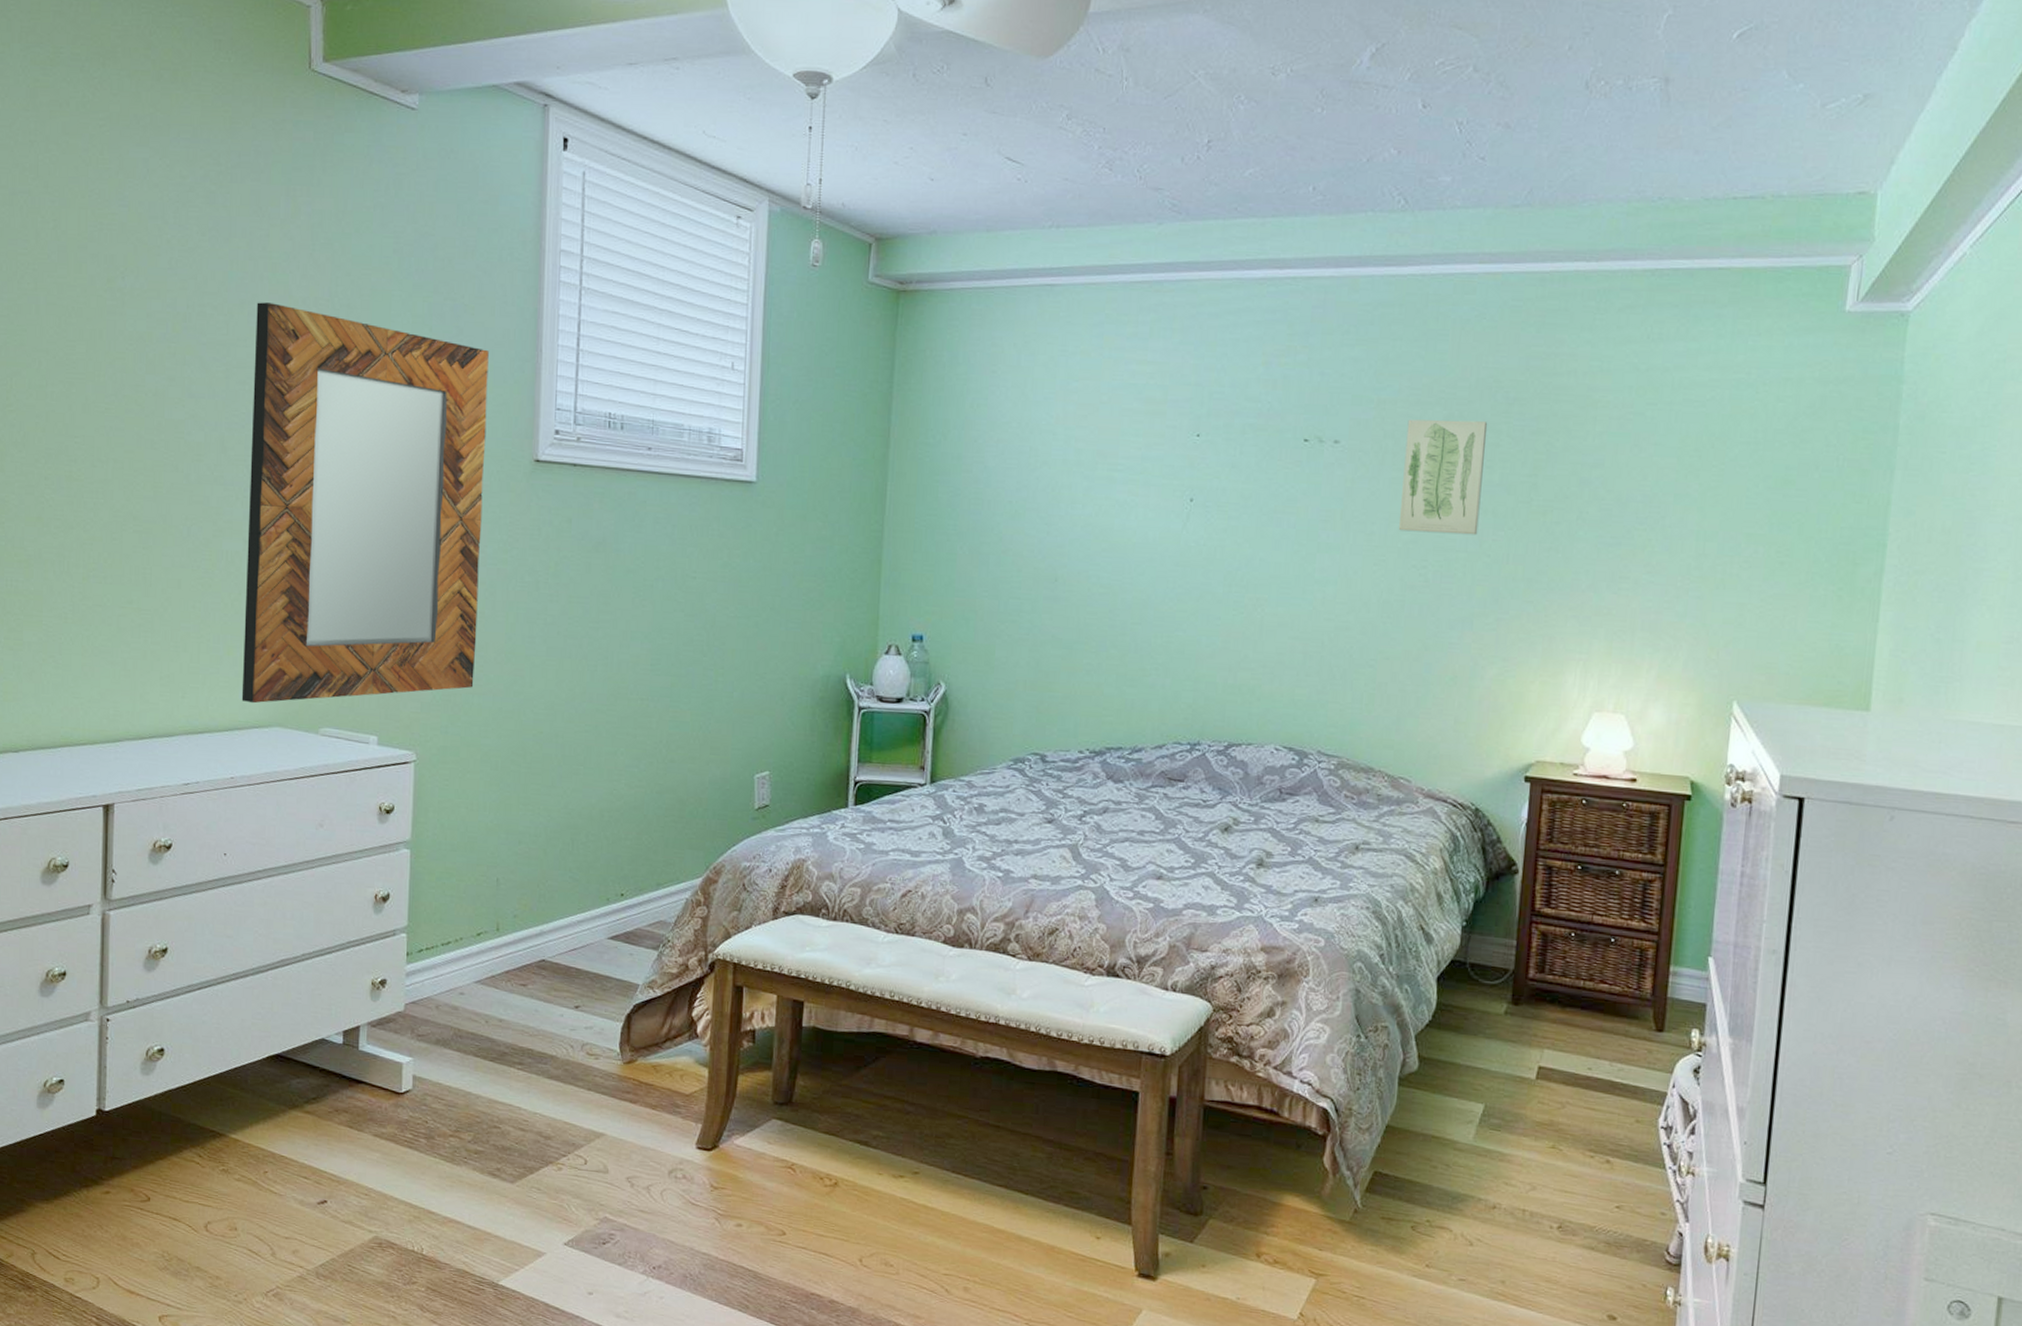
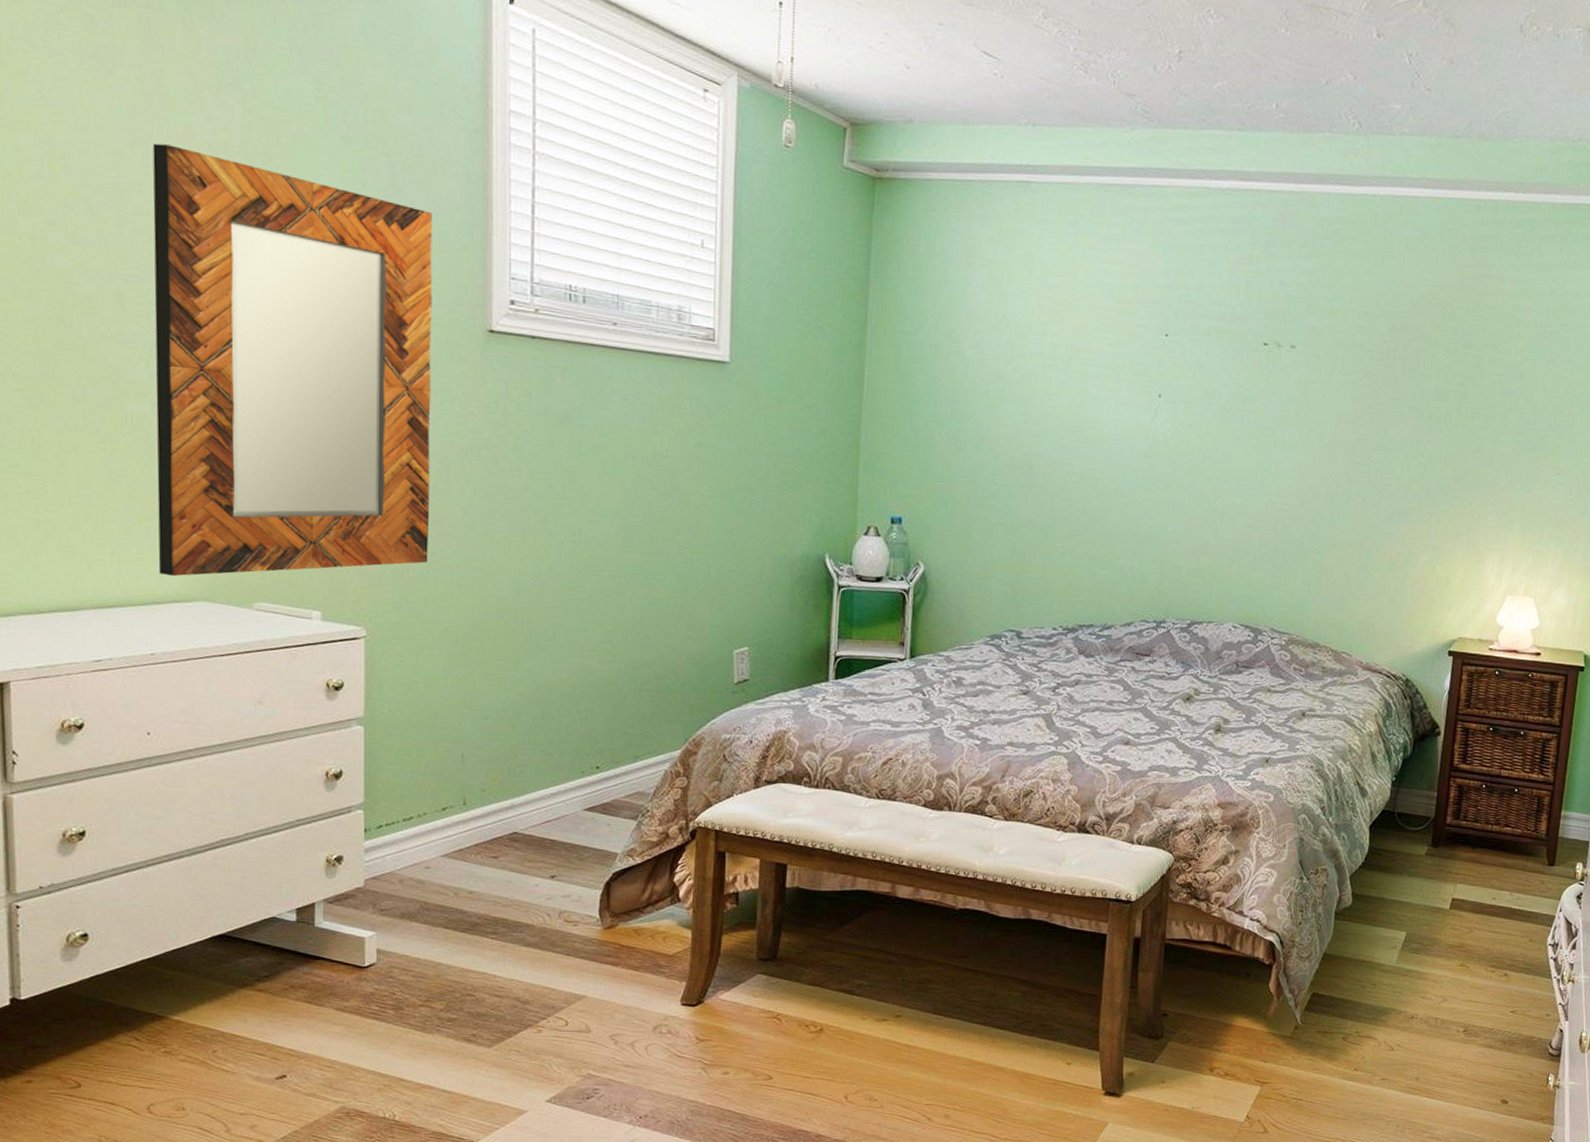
wall art: present [1398,419,1488,536] -> none [1346,329,1427,437]

